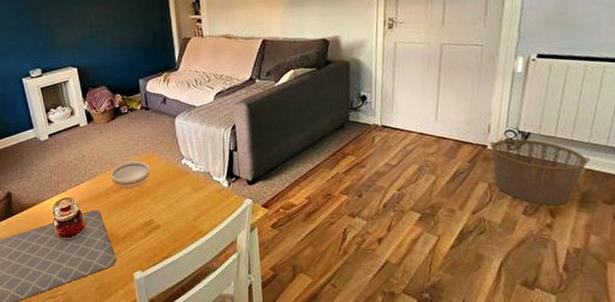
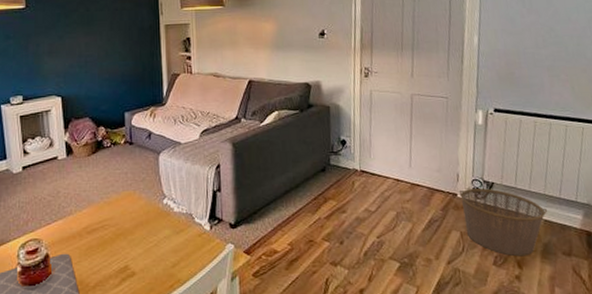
bowl: present [110,160,150,189] -> none [86,198,129,229]

